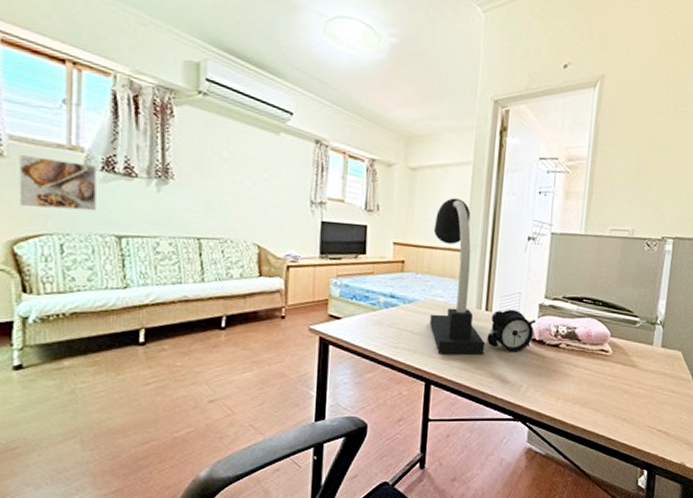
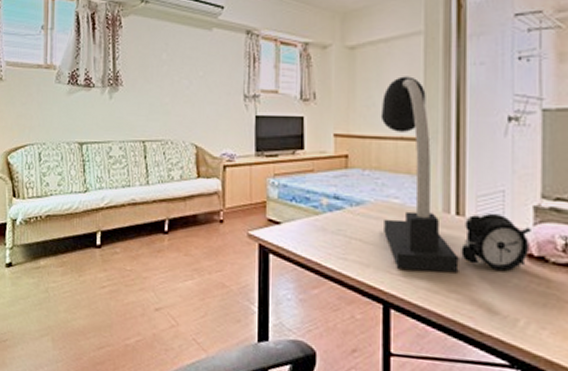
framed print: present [19,155,97,211] -> none [12,77,65,121]

